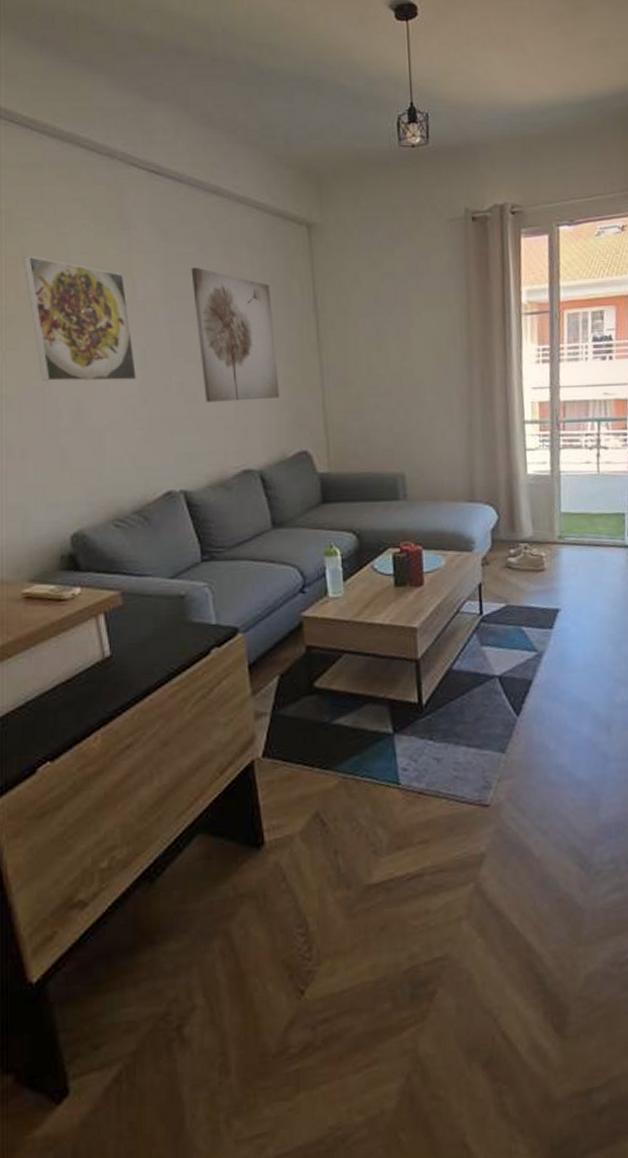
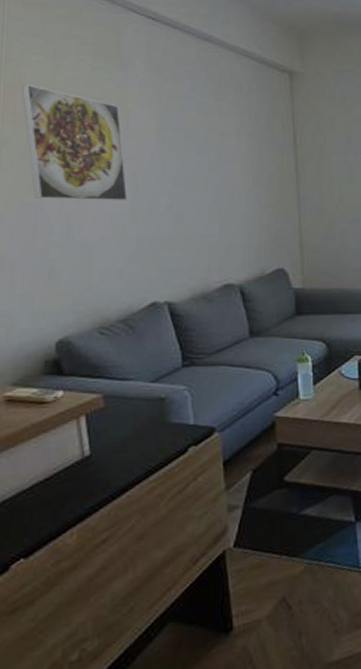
wall art: present [191,267,279,402] -> none [182,103,260,223]

